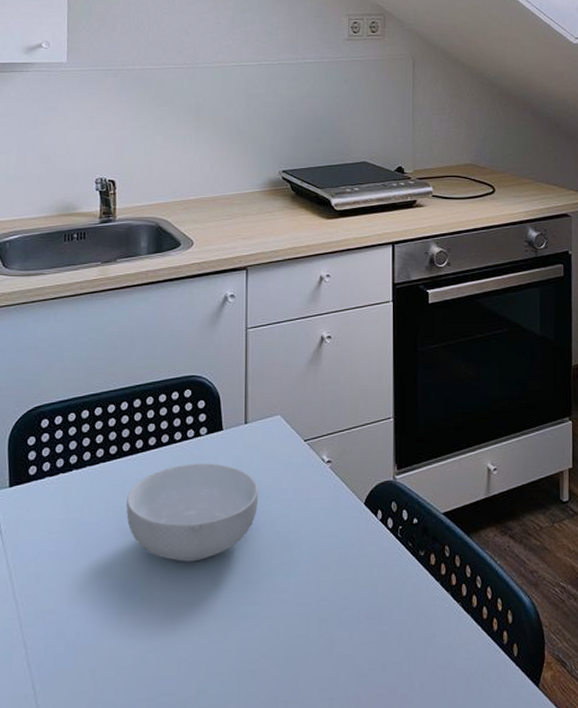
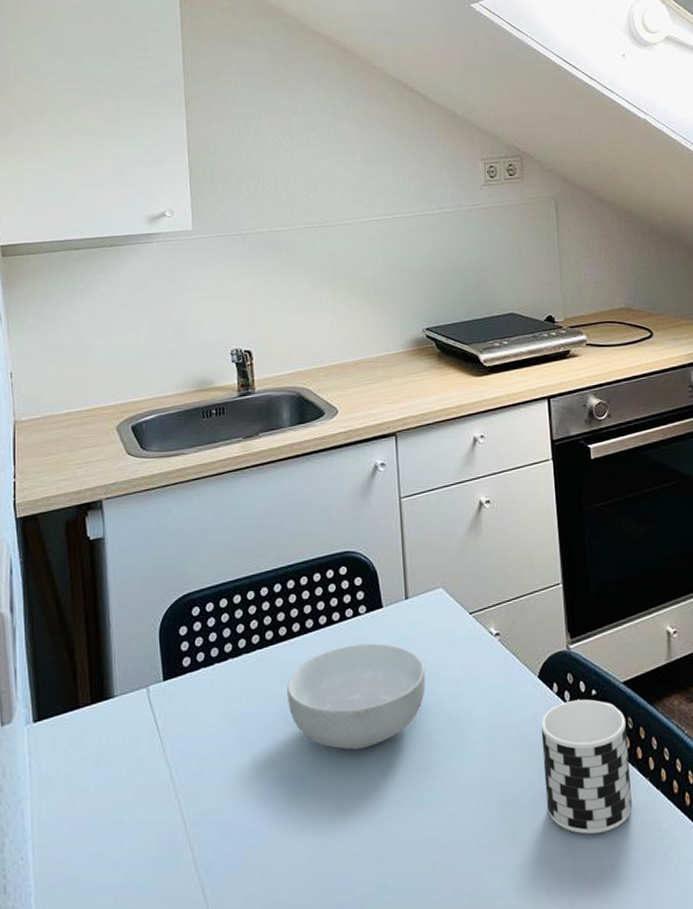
cup: none [363,526,443,653] -> present [540,699,632,834]

